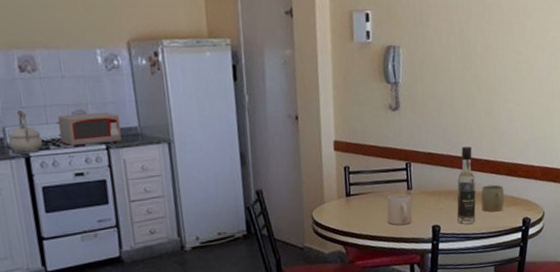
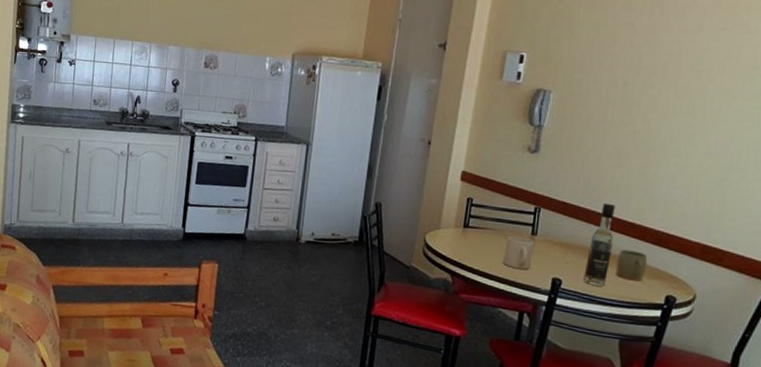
kettle: present [8,110,44,155] -> none [182,98,208,135]
microwave: present [58,111,122,148] -> none [221,106,272,137]

